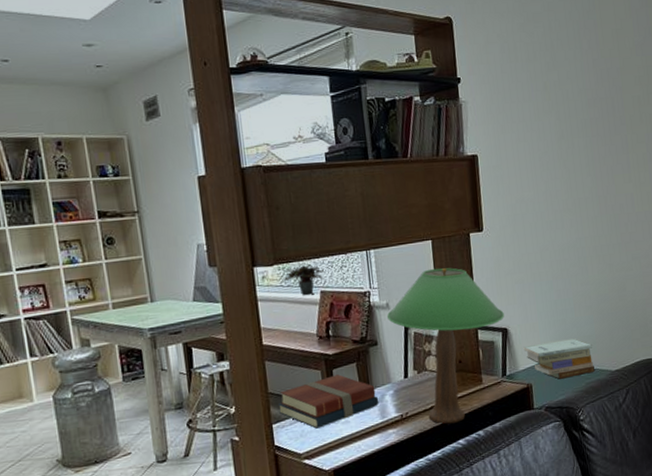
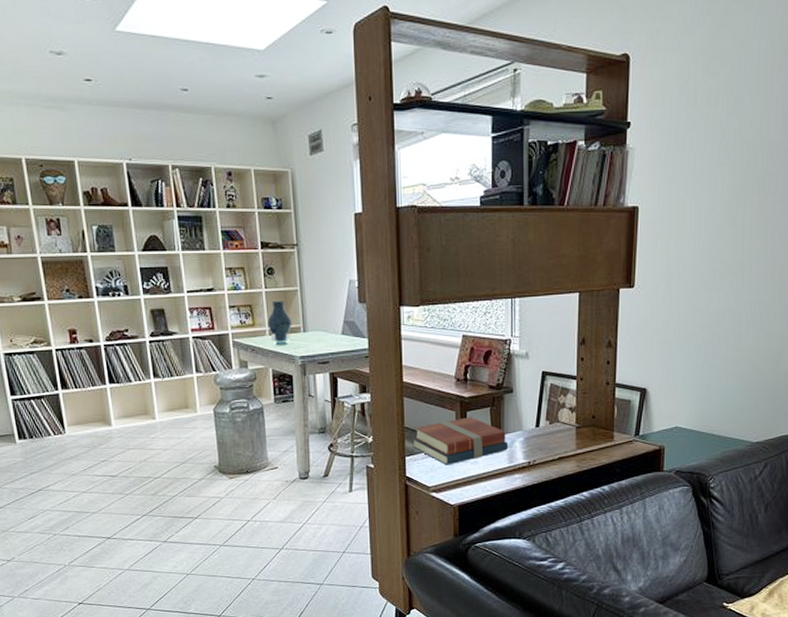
vase: none [109,271,138,320] -> present [267,301,292,346]
potted plant: present [283,264,325,296] -> none [427,308,469,339]
table lamp: present [386,268,504,425] -> none [524,321,645,476]
books: present [523,338,595,379] -> none [661,406,734,445]

